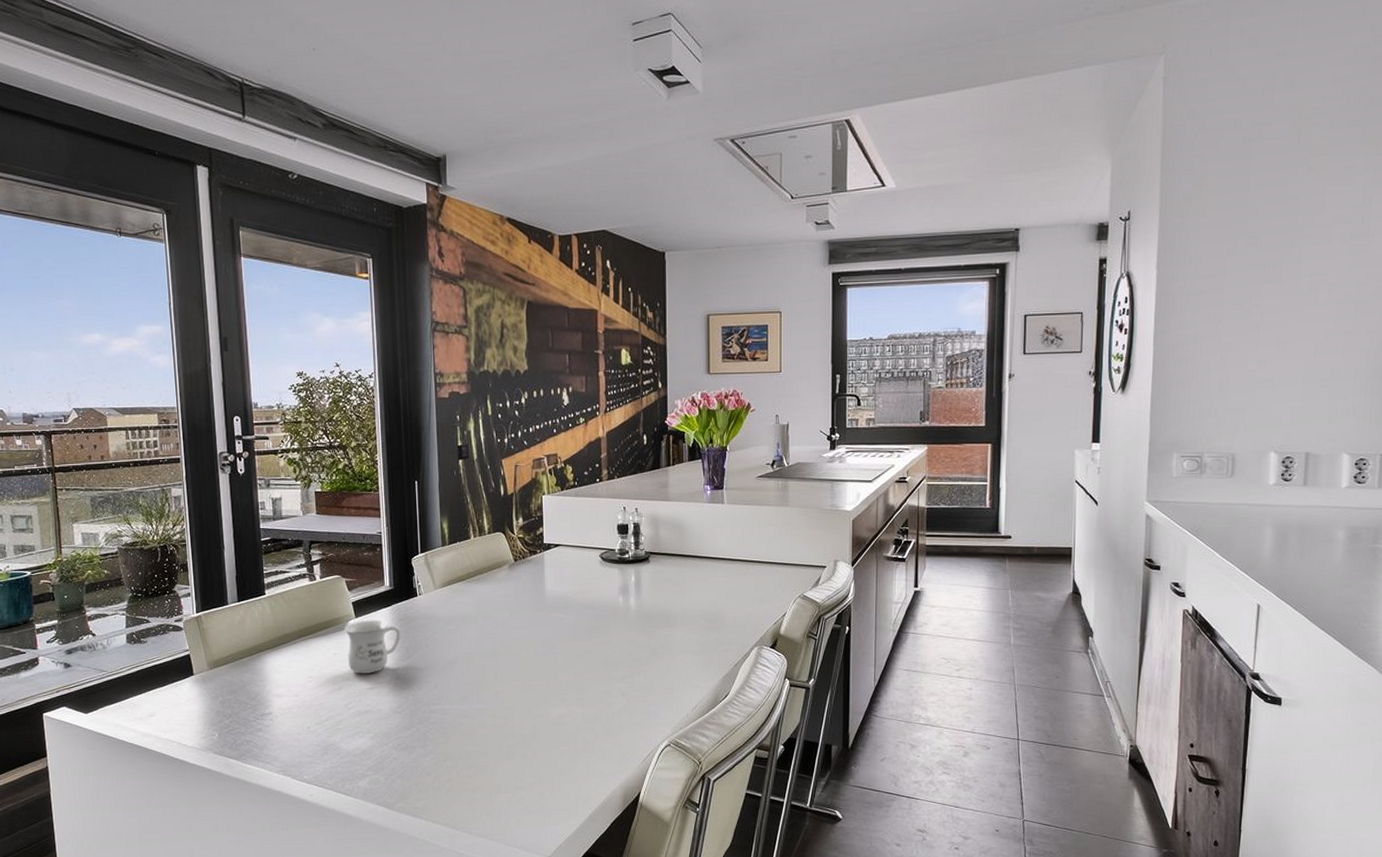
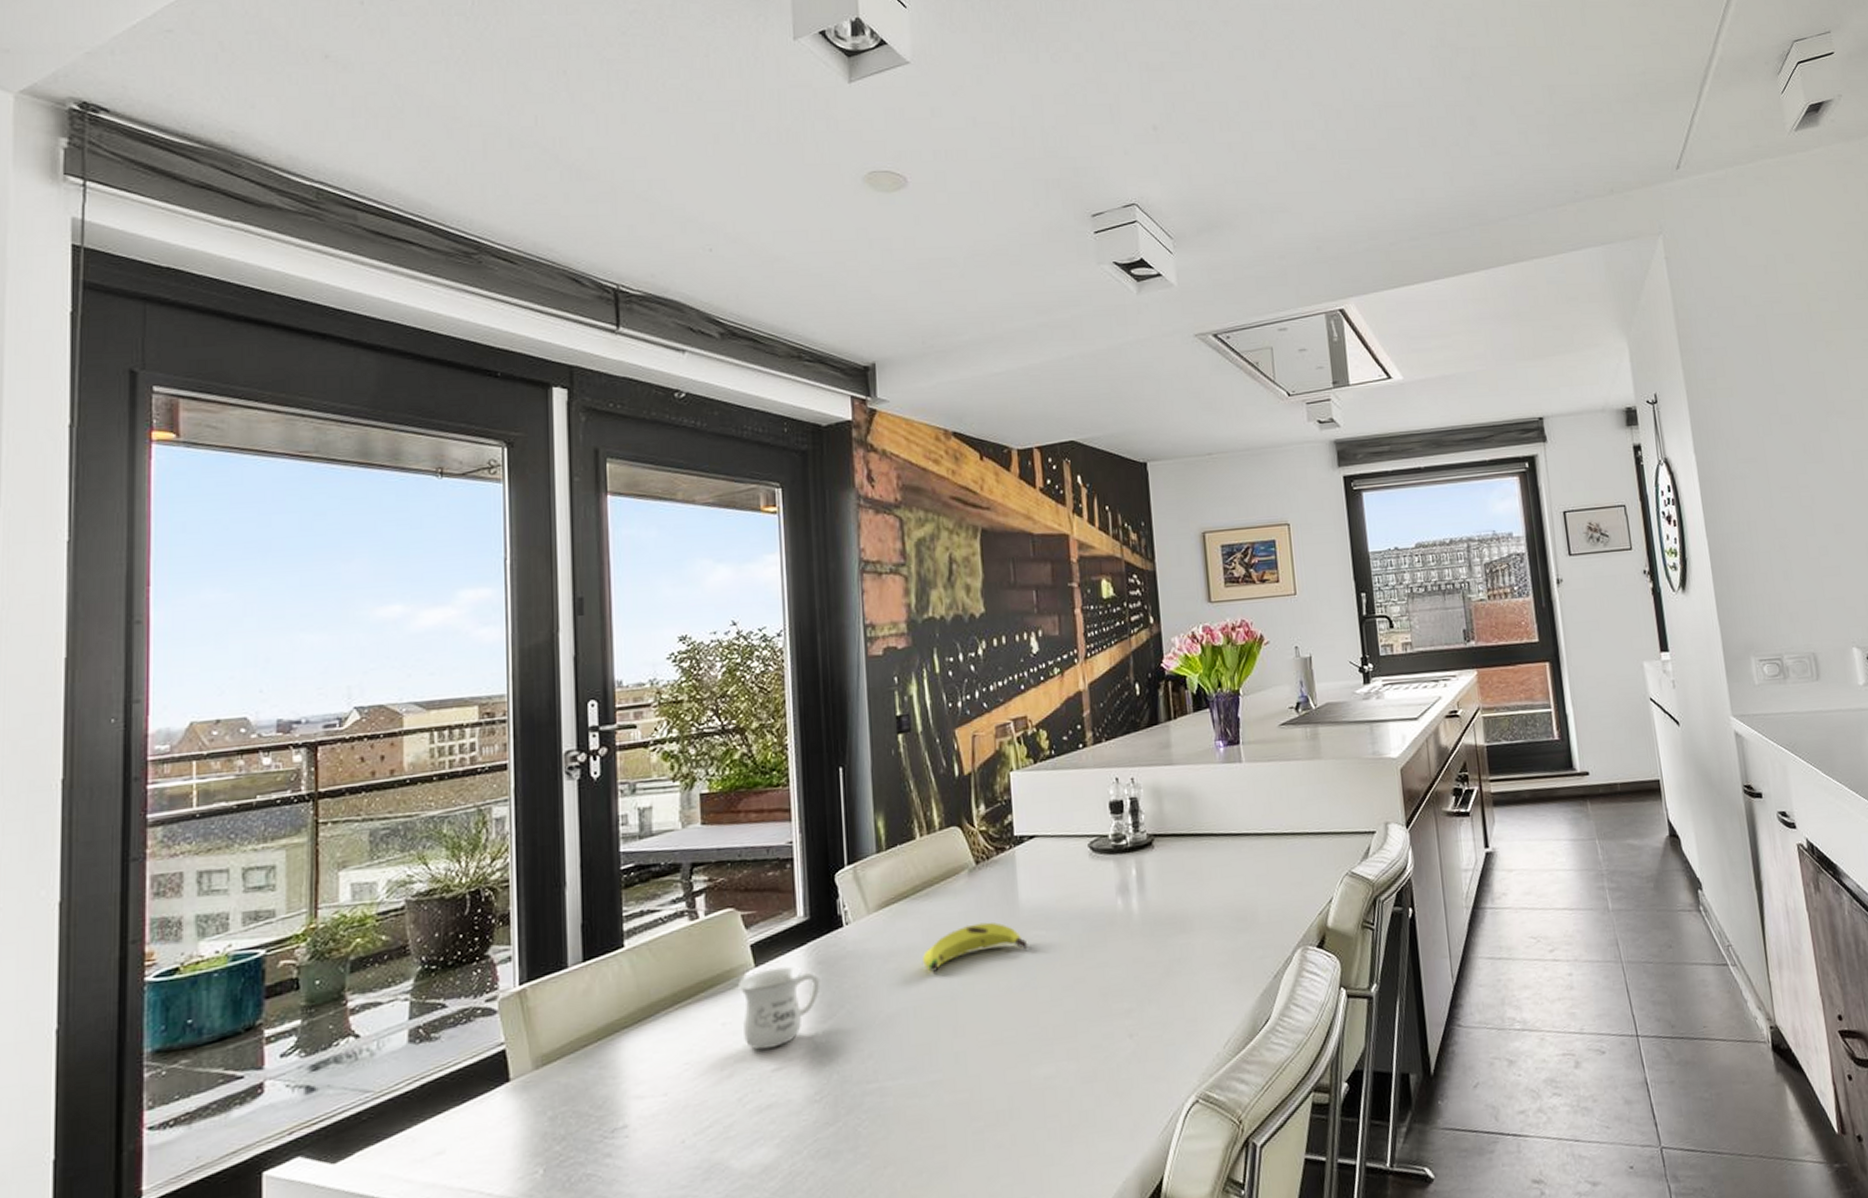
banana: none [474,604,551,634] -> present [923,922,1028,972]

